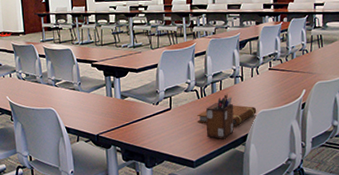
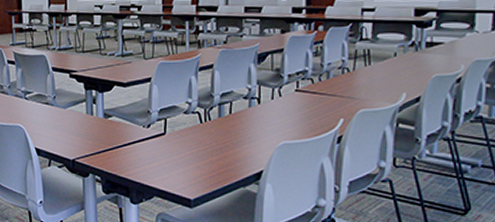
notebook: present [197,105,257,126] -> none [198,133,277,160]
desk organizer: present [205,94,234,139] -> none [209,119,247,175]

